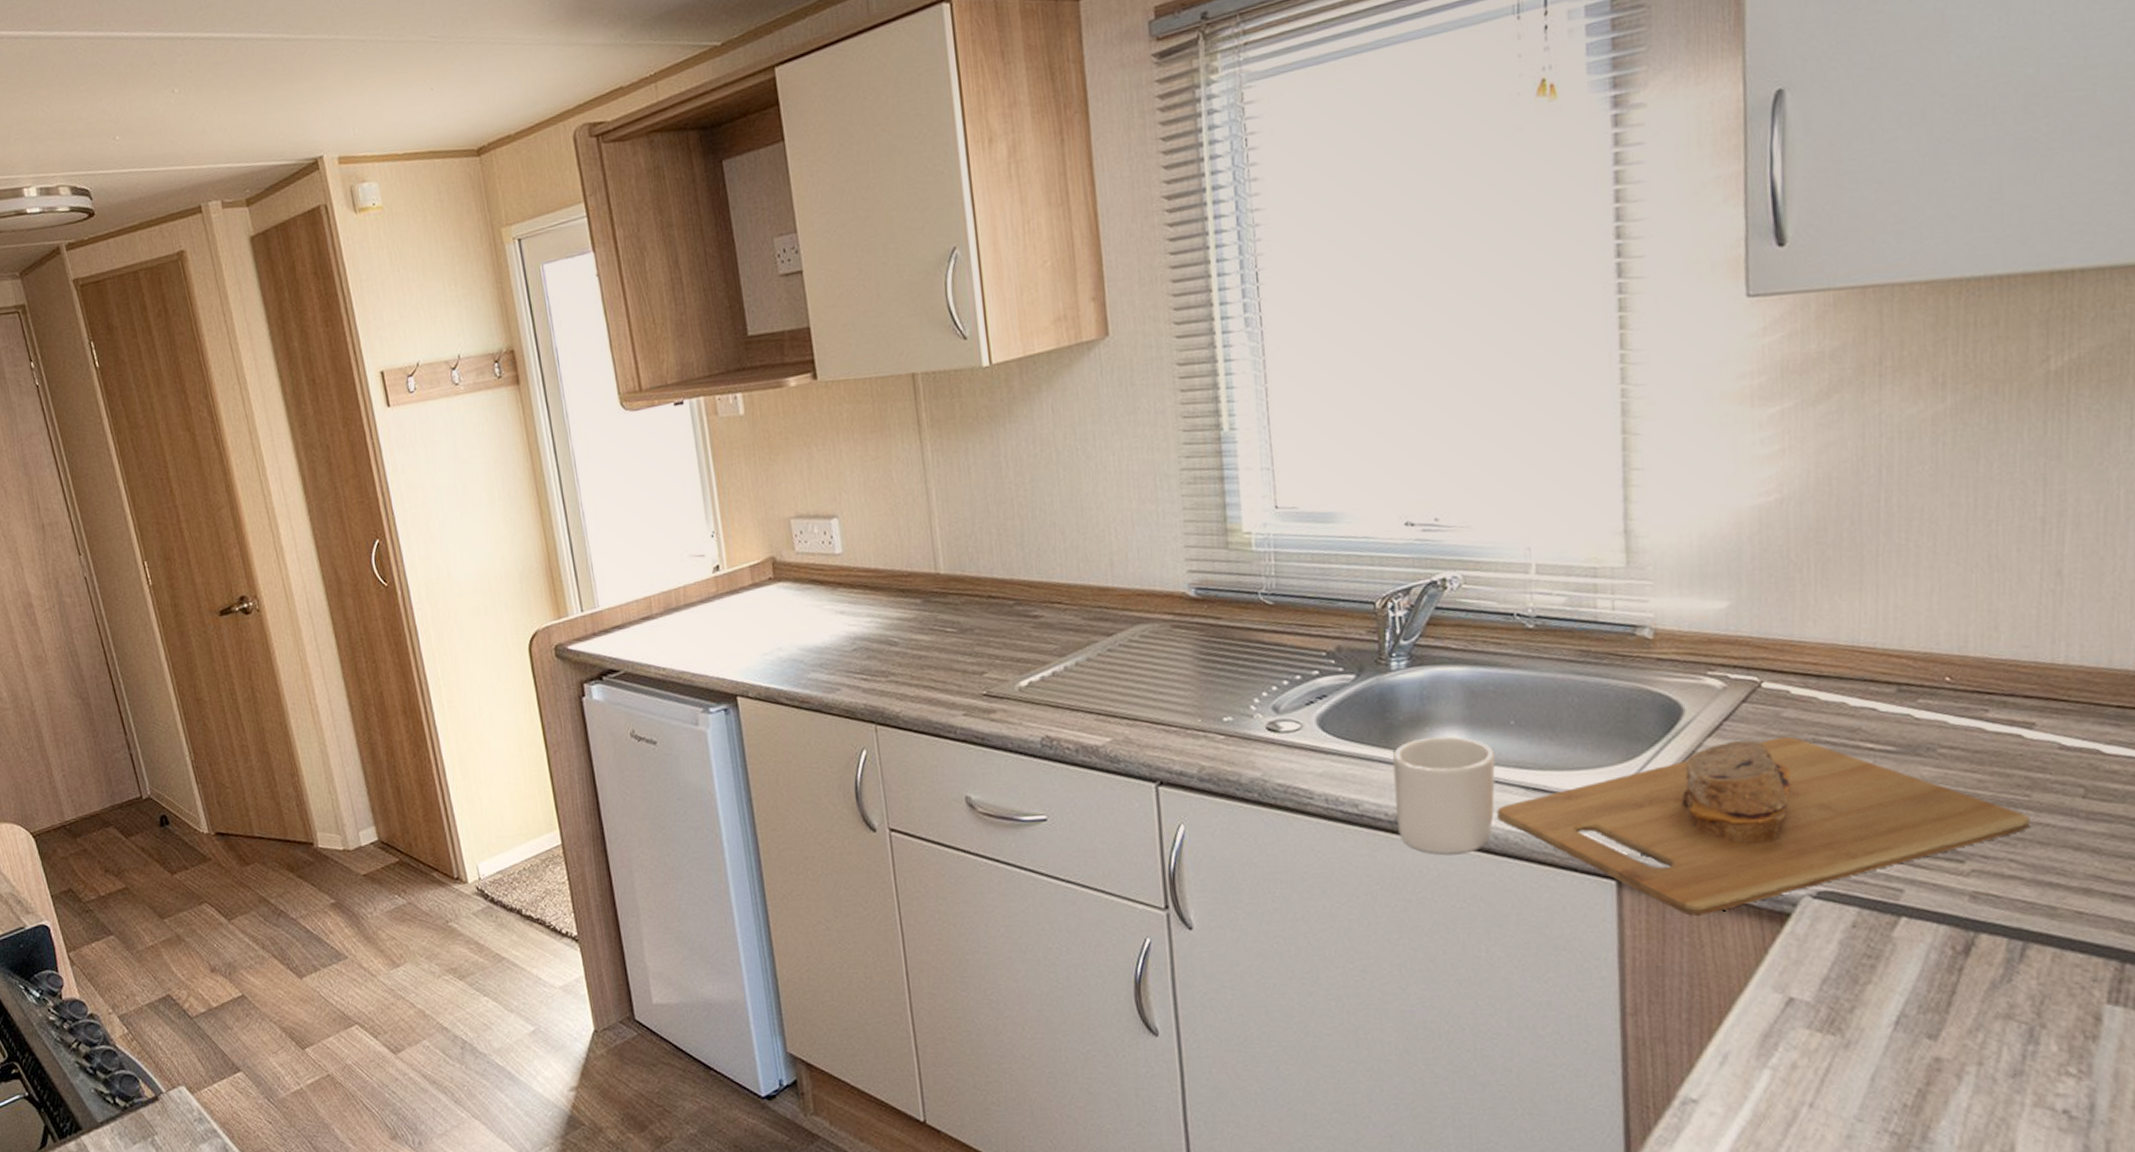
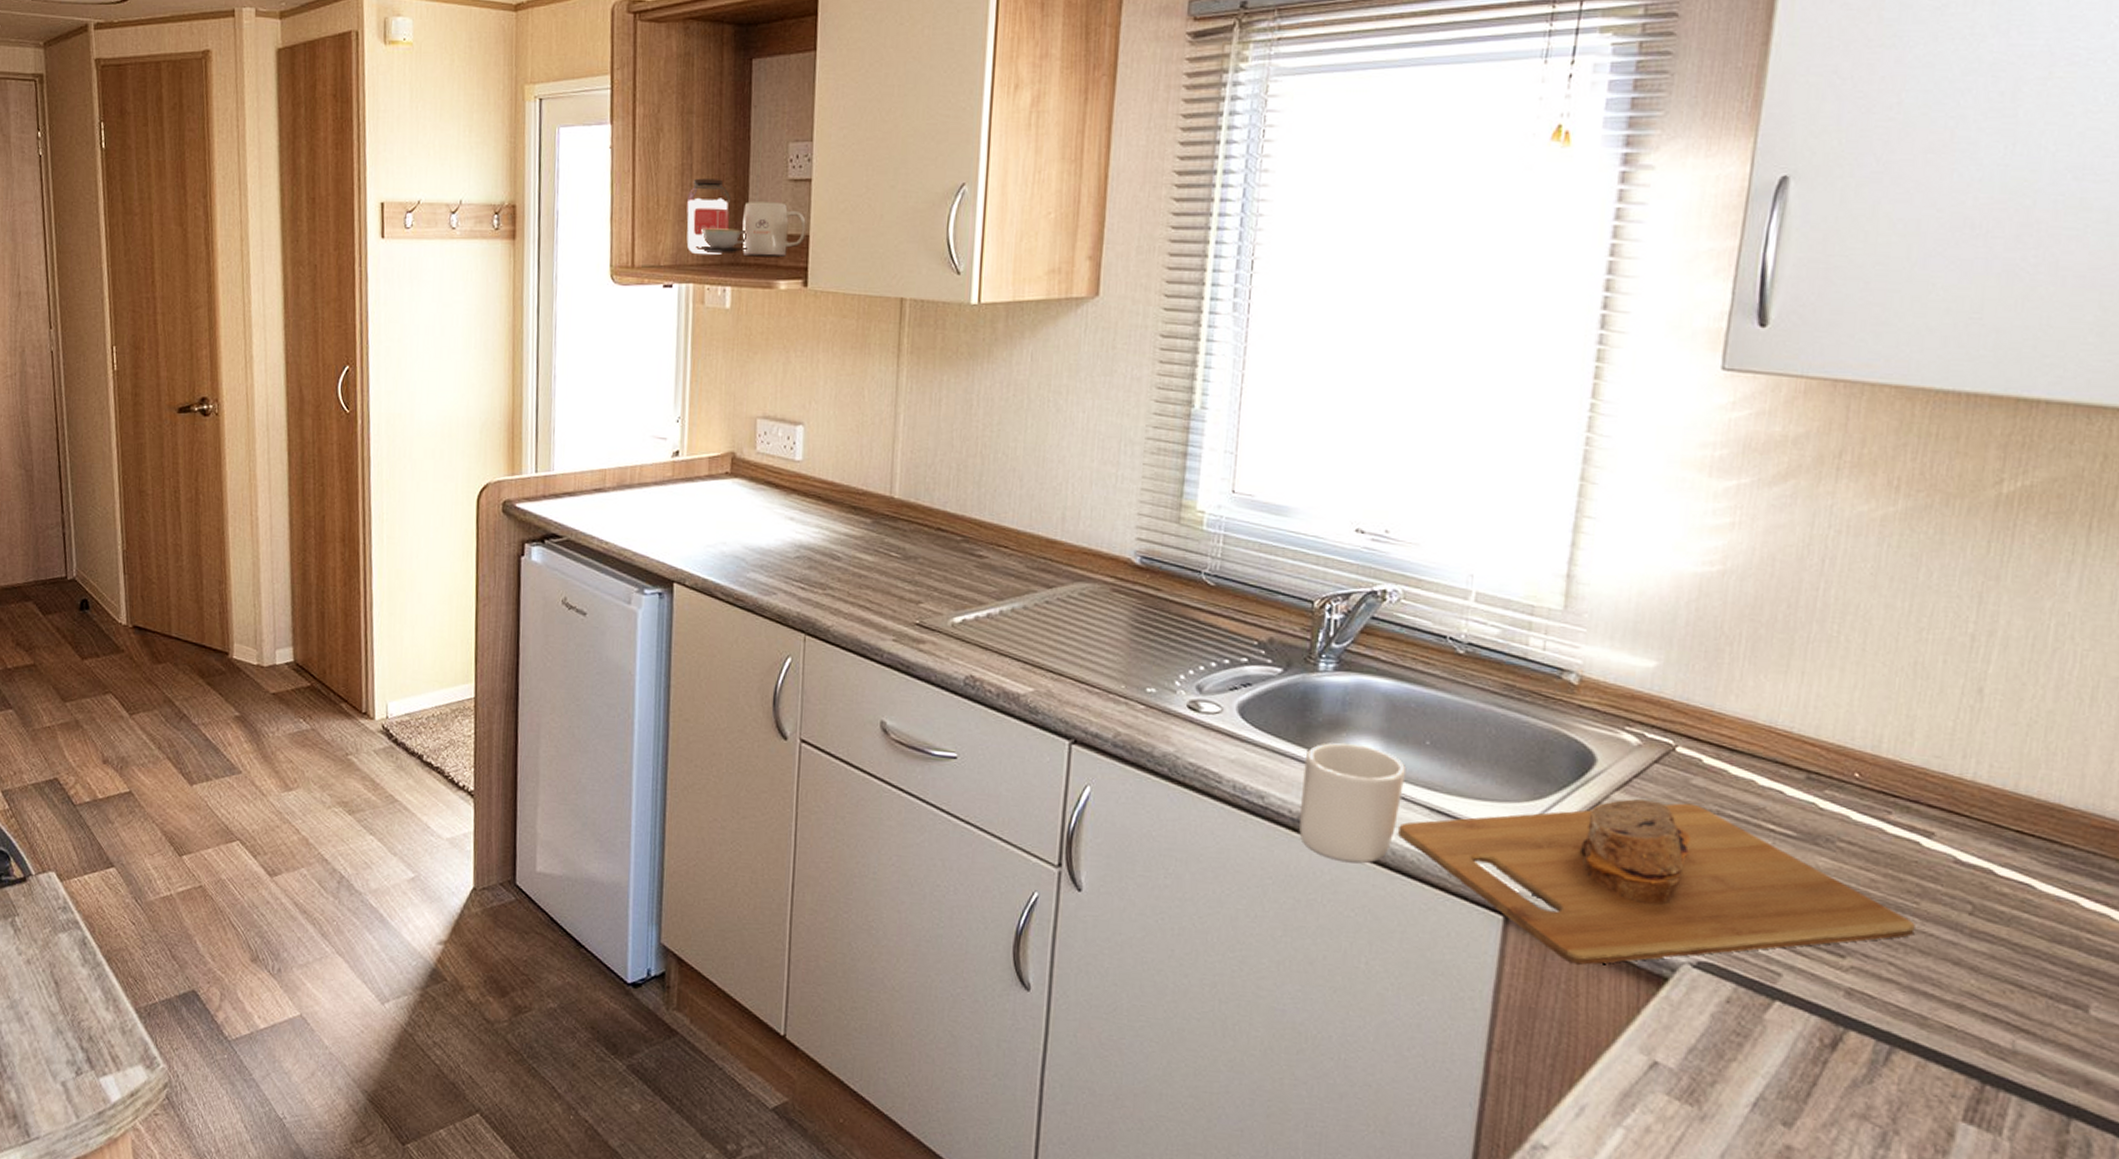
jar: none [681,287,729,367] -> present [686,178,732,254]
teacup: none [698,334,752,363] -> present [694,228,748,253]
mug: none [740,299,807,360] -> present [742,202,807,258]

